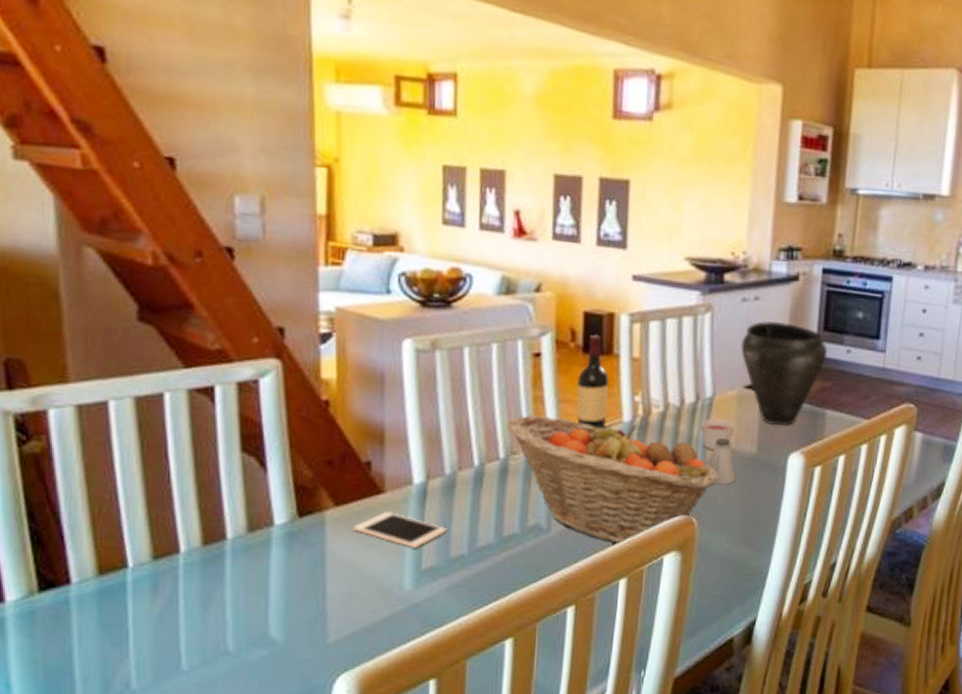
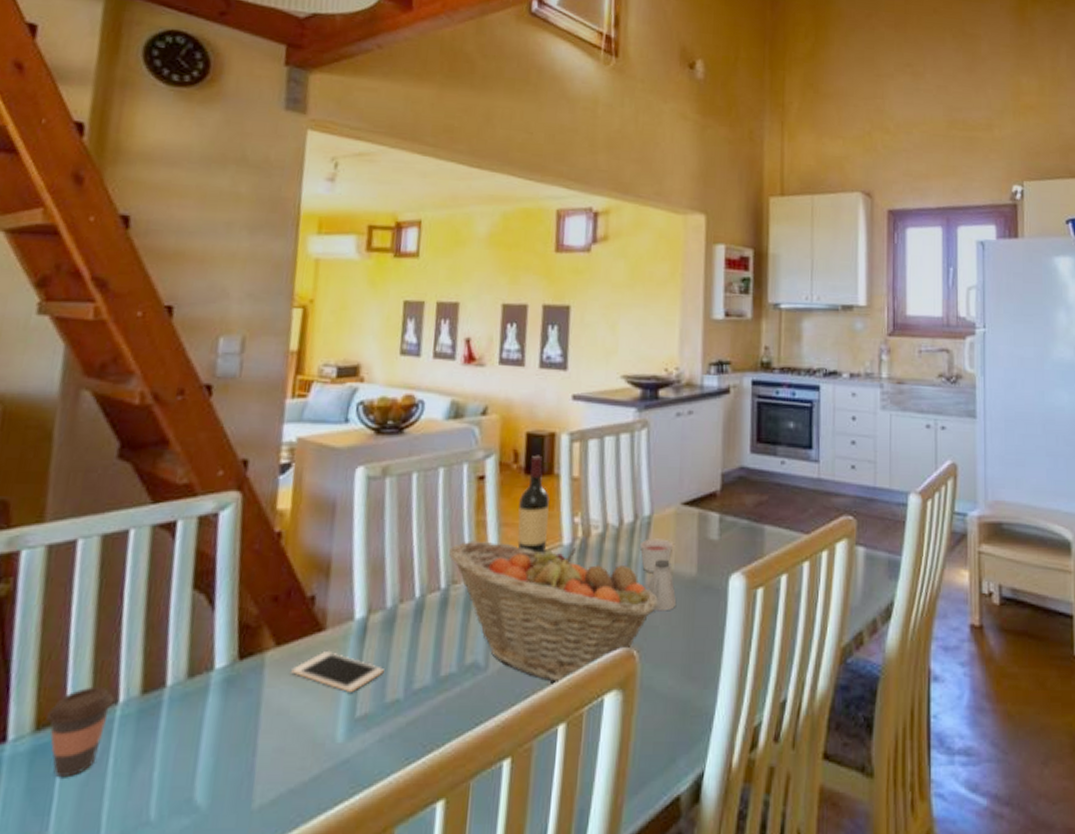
coffee cup: none [108,537,175,615] -> present [46,686,115,778]
vase: present [741,320,828,427] -> none [677,434,762,545]

